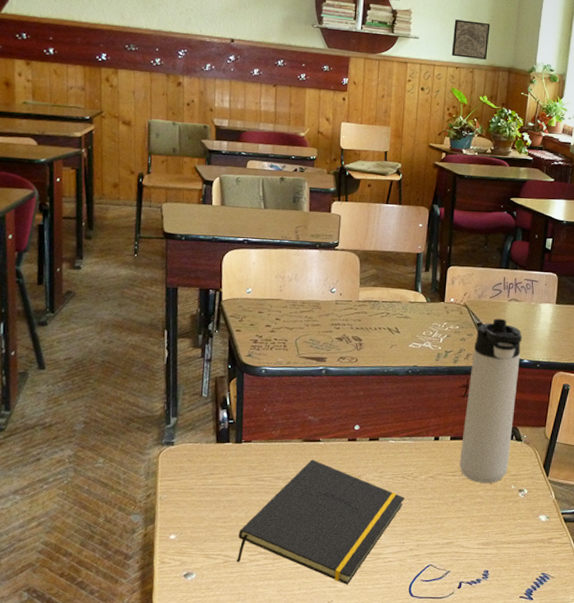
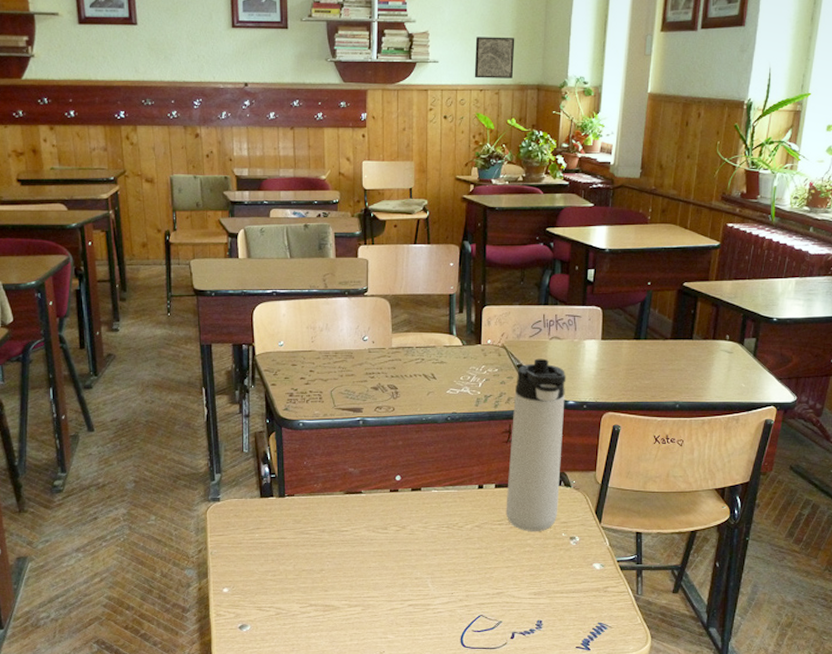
notepad: present [237,459,405,584] -> none [288,512,452,635]

